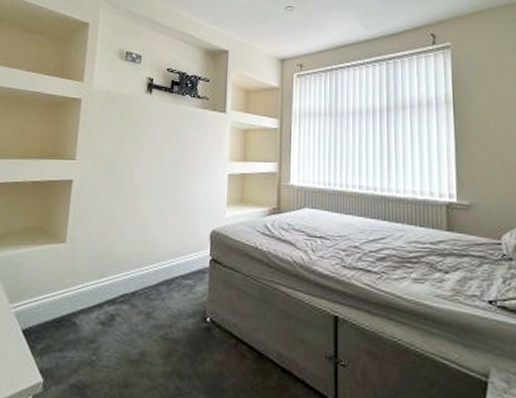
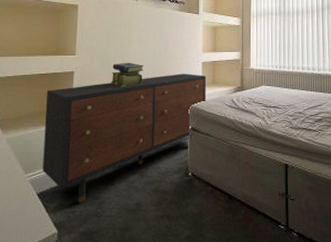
dresser: none [29,187,234,347] -> present [42,73,207,203]
stack of books: none [115,170,156,202] -> present [111,62,144,87]

